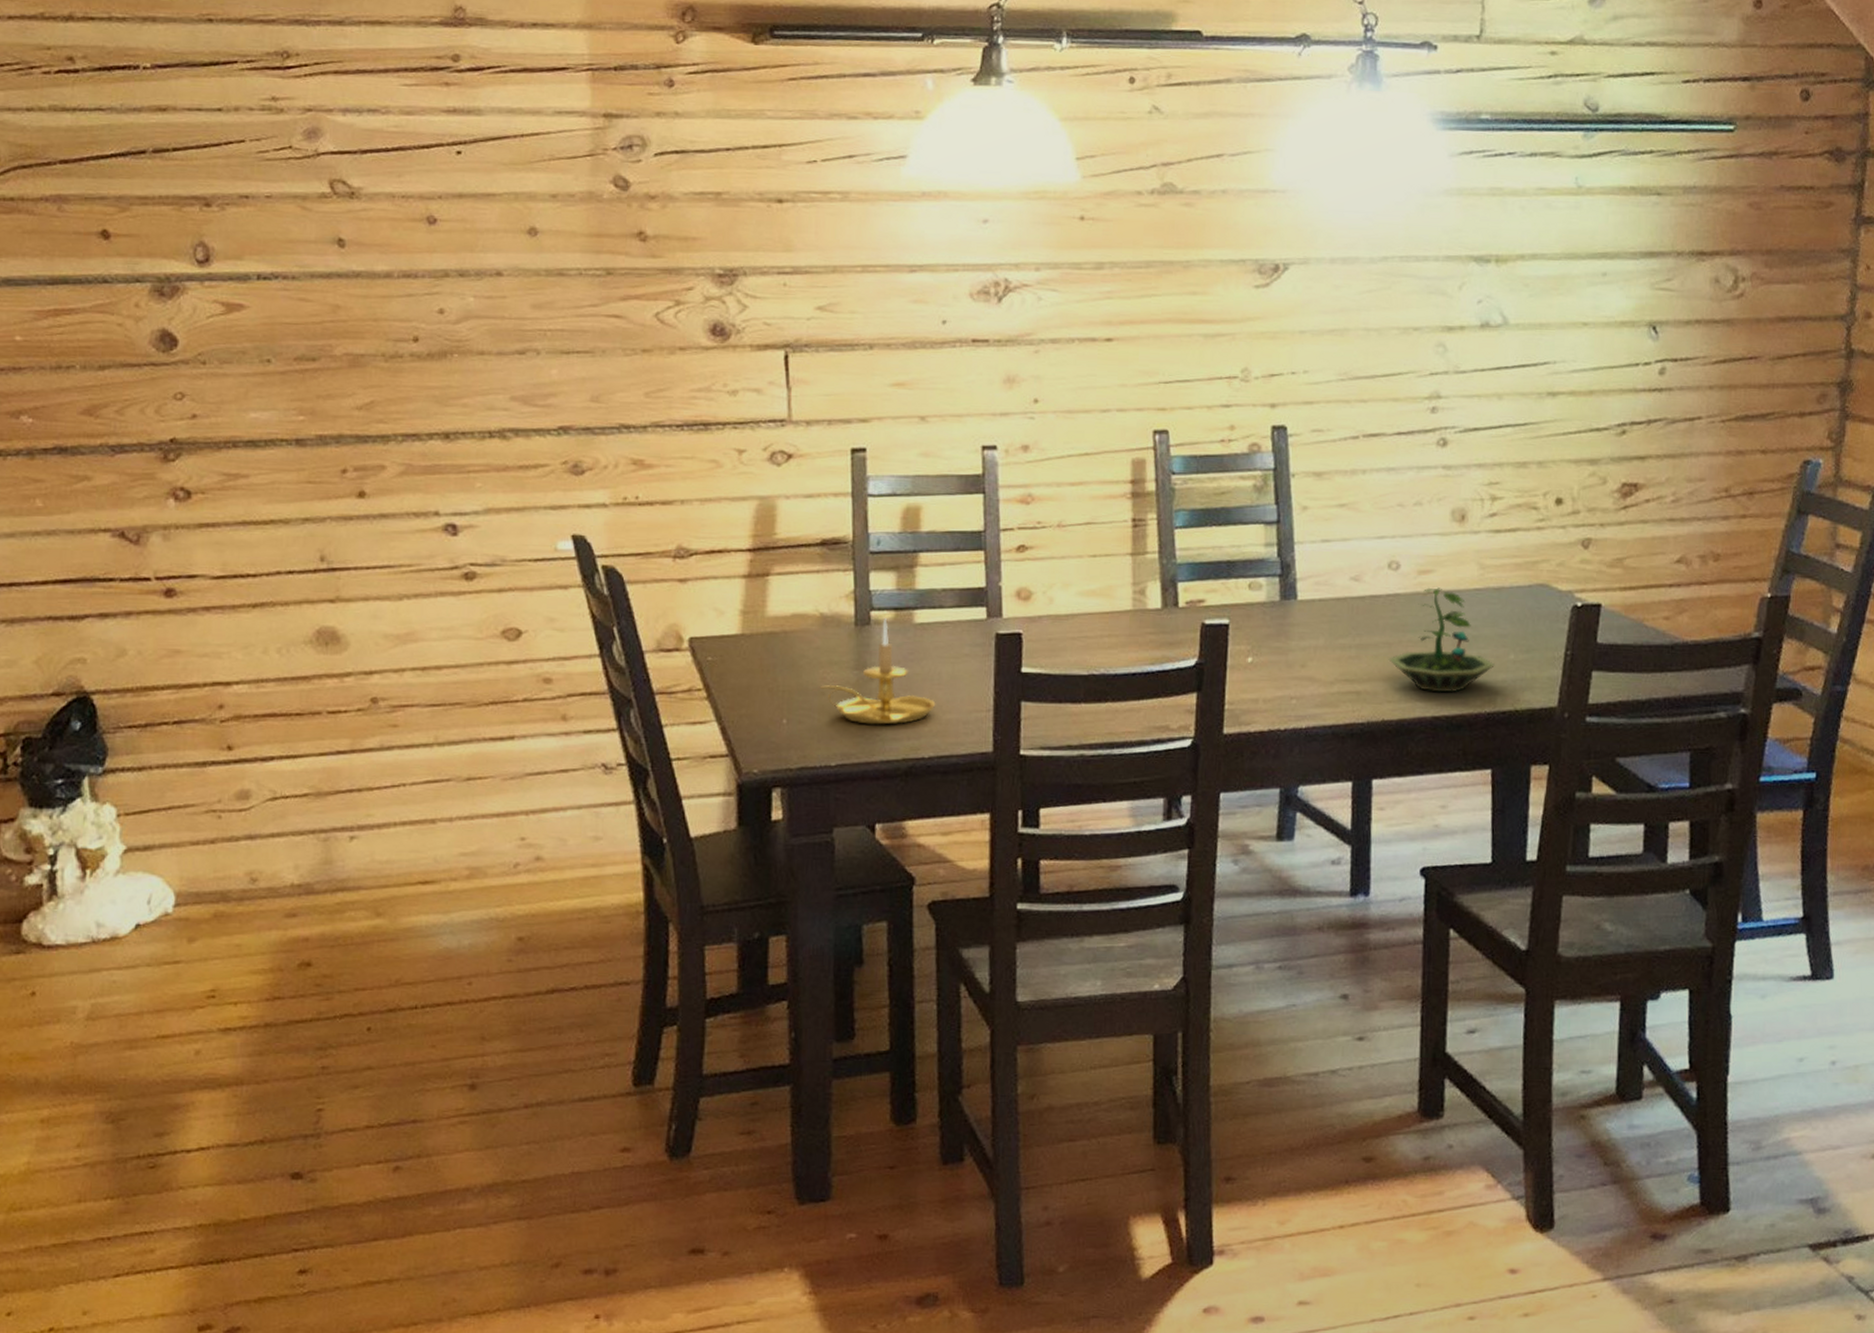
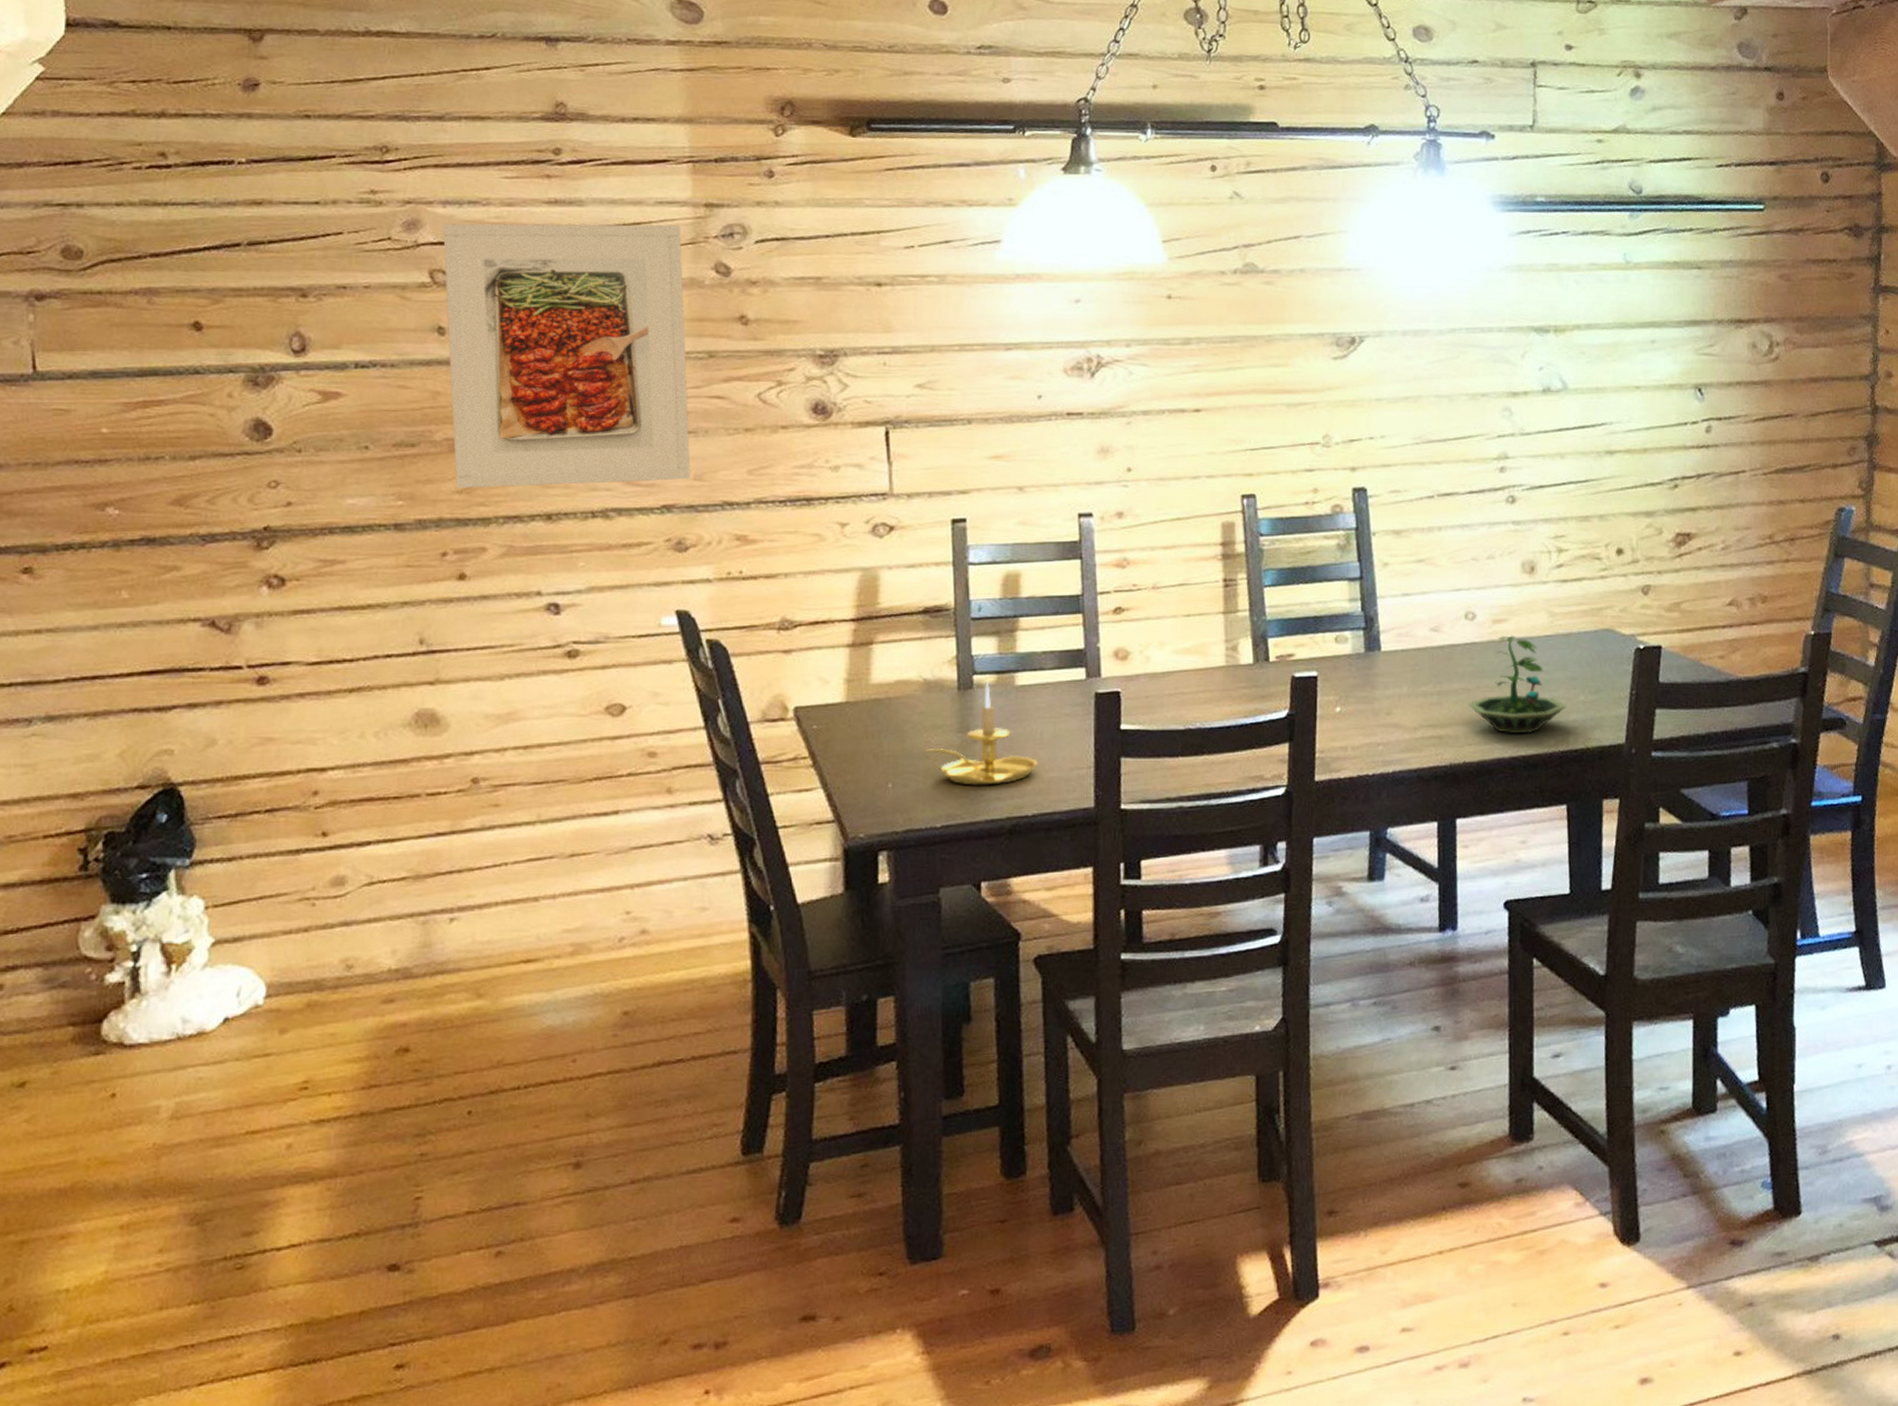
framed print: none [342,132,588,405] -> present [442,223,691,488]

